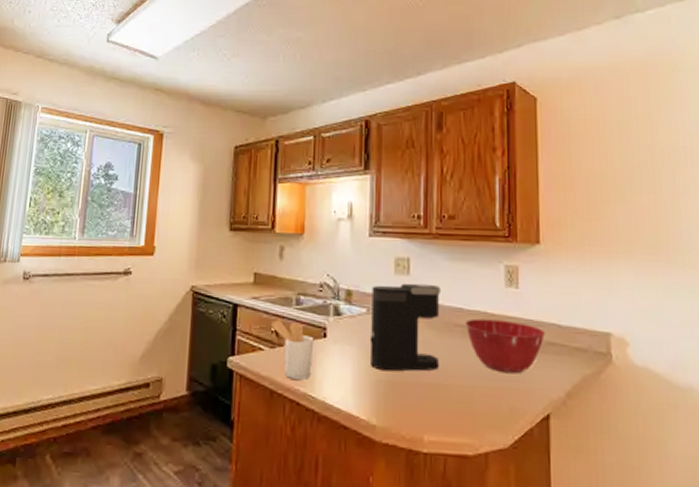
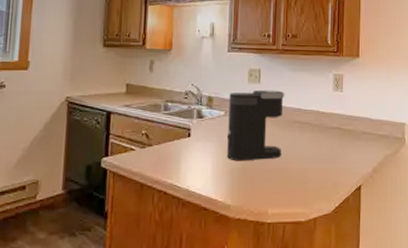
utensil holder: present [270,319,314,380] -> none [141,123,180,173]
mixing bowl: present [465,318,545,374] -> none [302,116,360,157]

